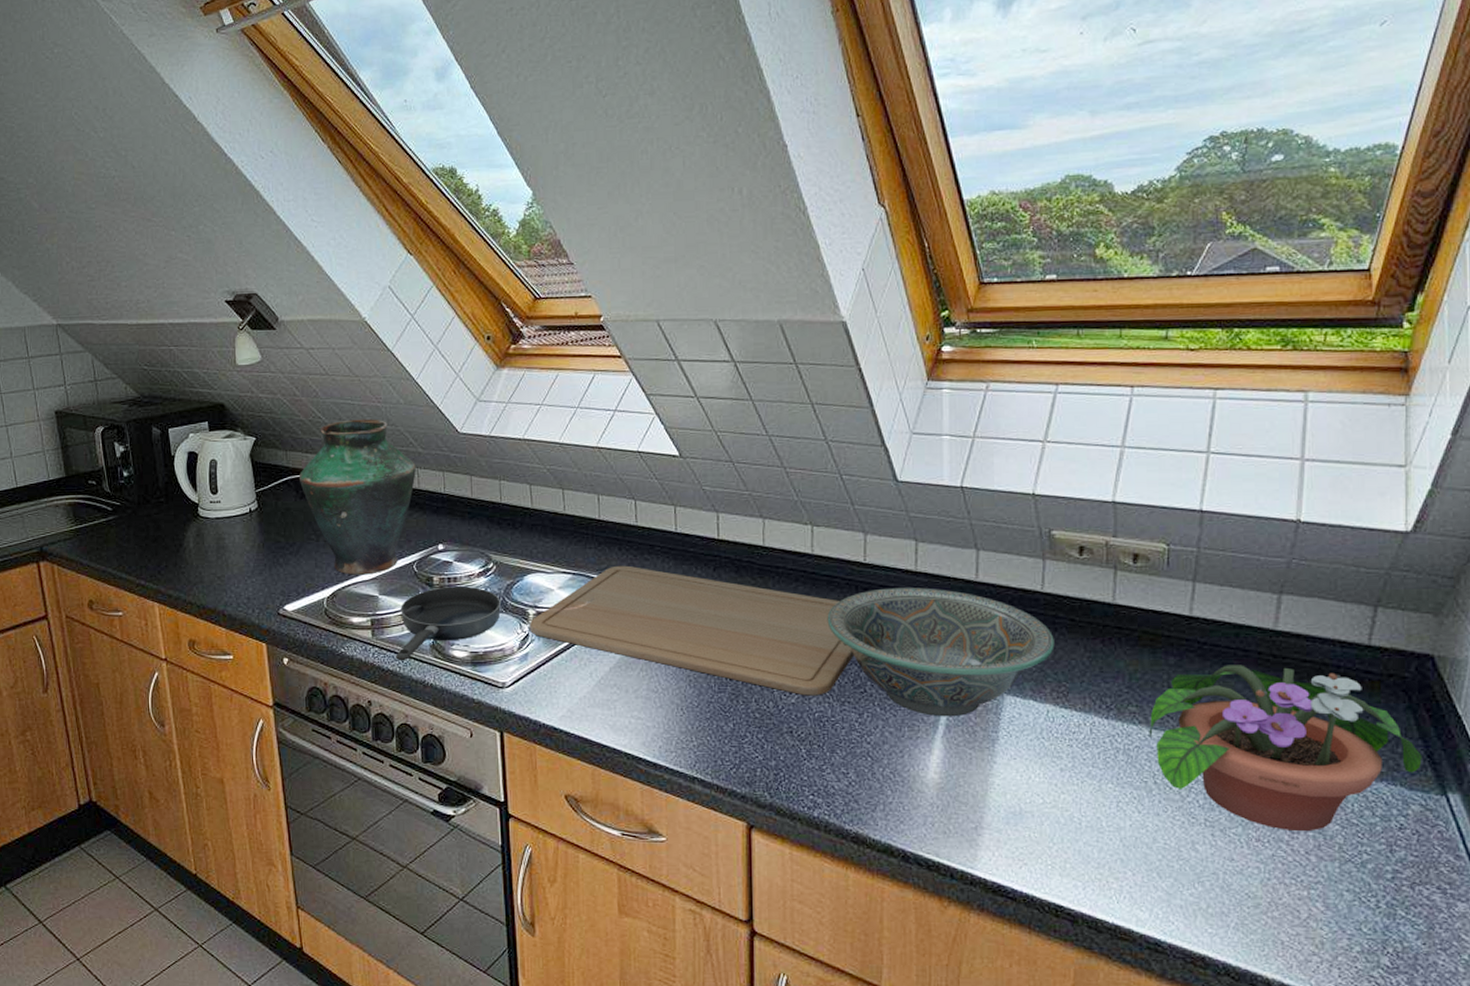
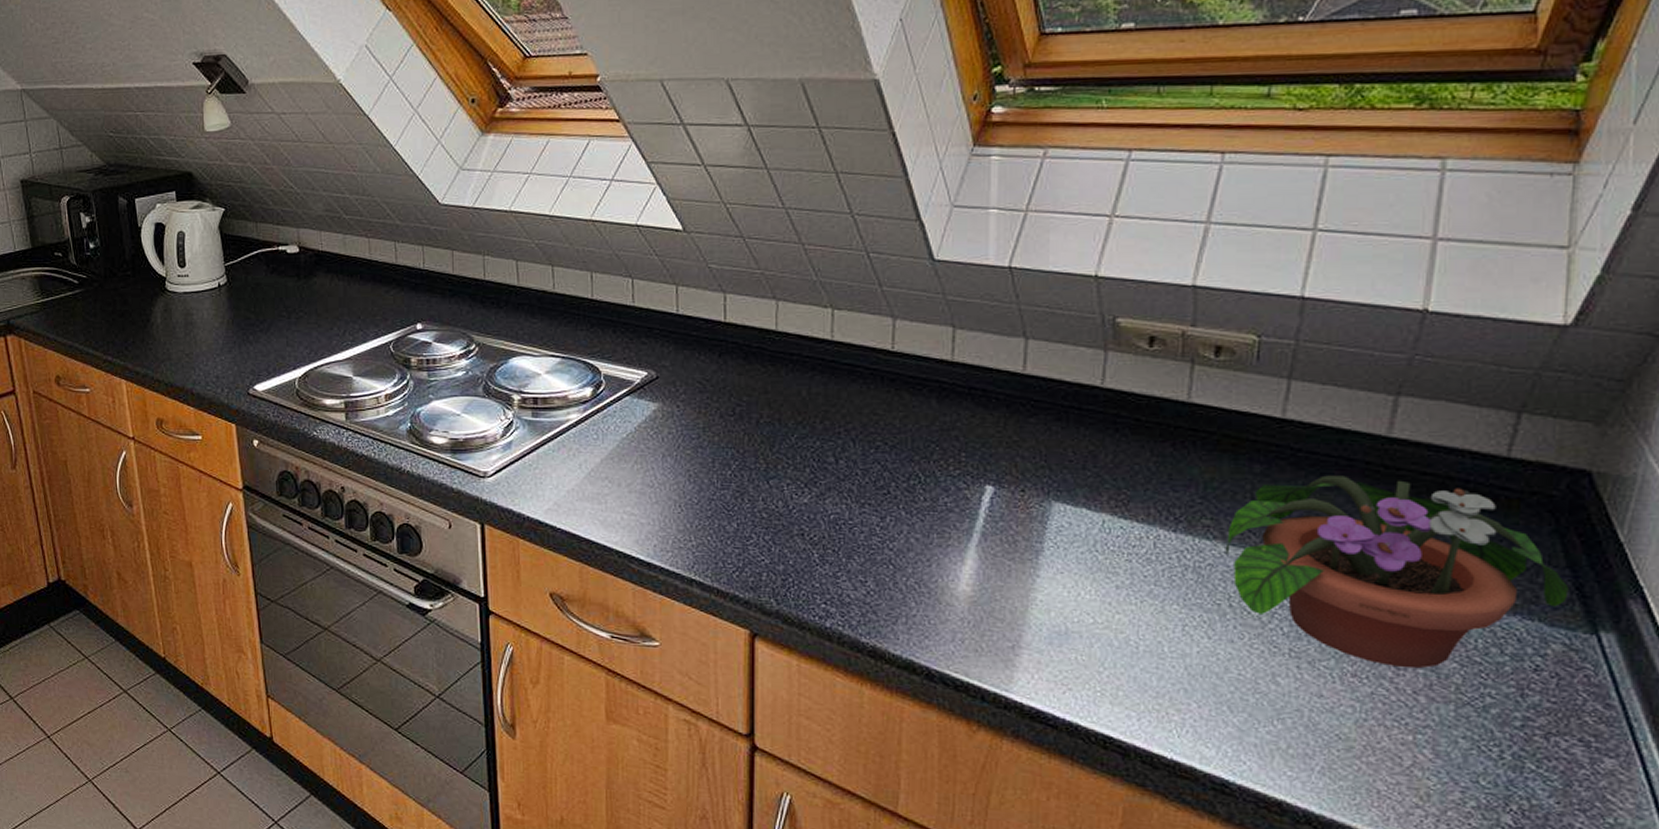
vase: present [298,419,416,575] -> none [269,188,393,355]
frying pan: present [396,586,501,661] -> none [370,369,483,447]
chopping board: present [530,565,855,696] -> none [514,349,878,496]
decorative bowl: present [827,587,1055,717] -> none [847,379,1115,524]

